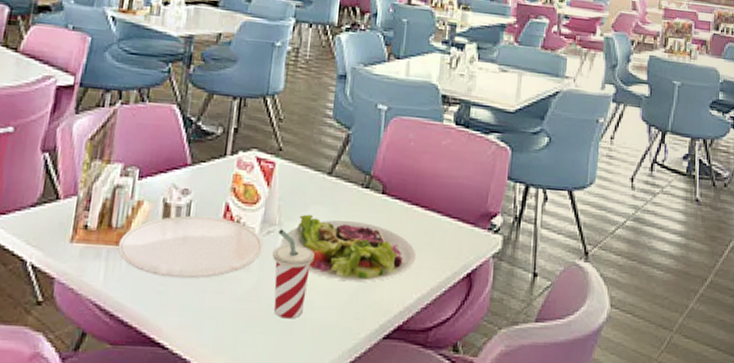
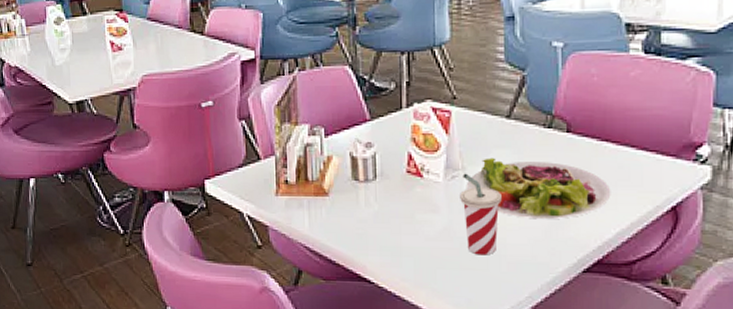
plate: present [117,215,264,279] -> none [316,166,450,222]

